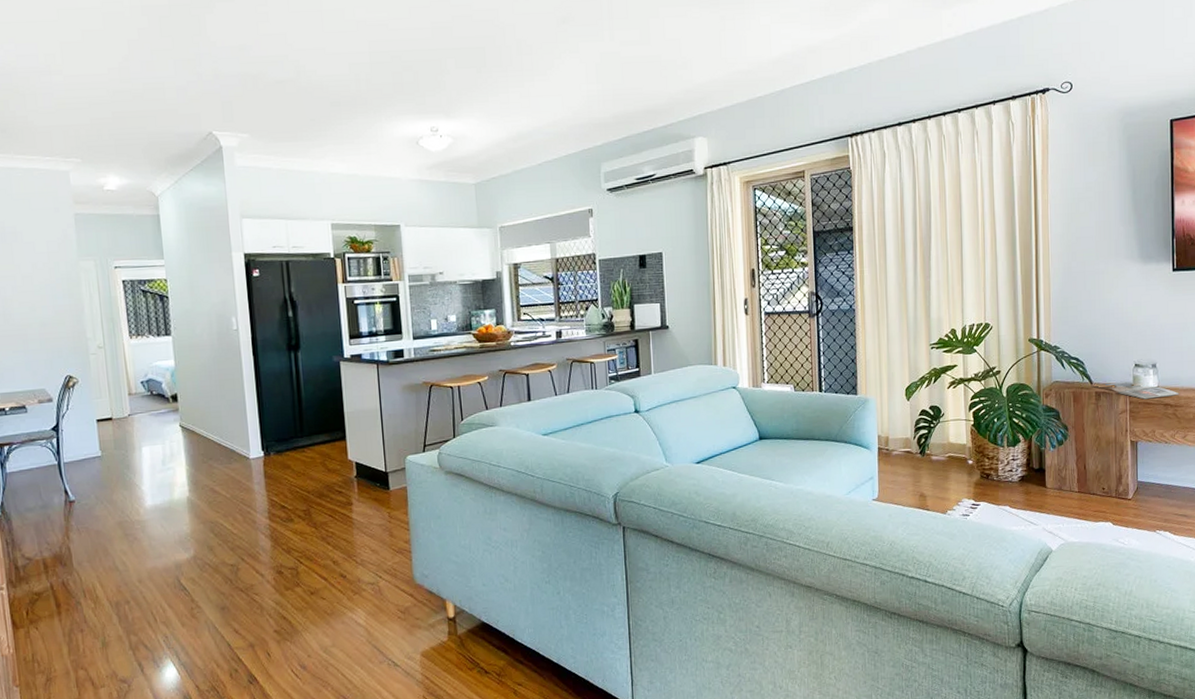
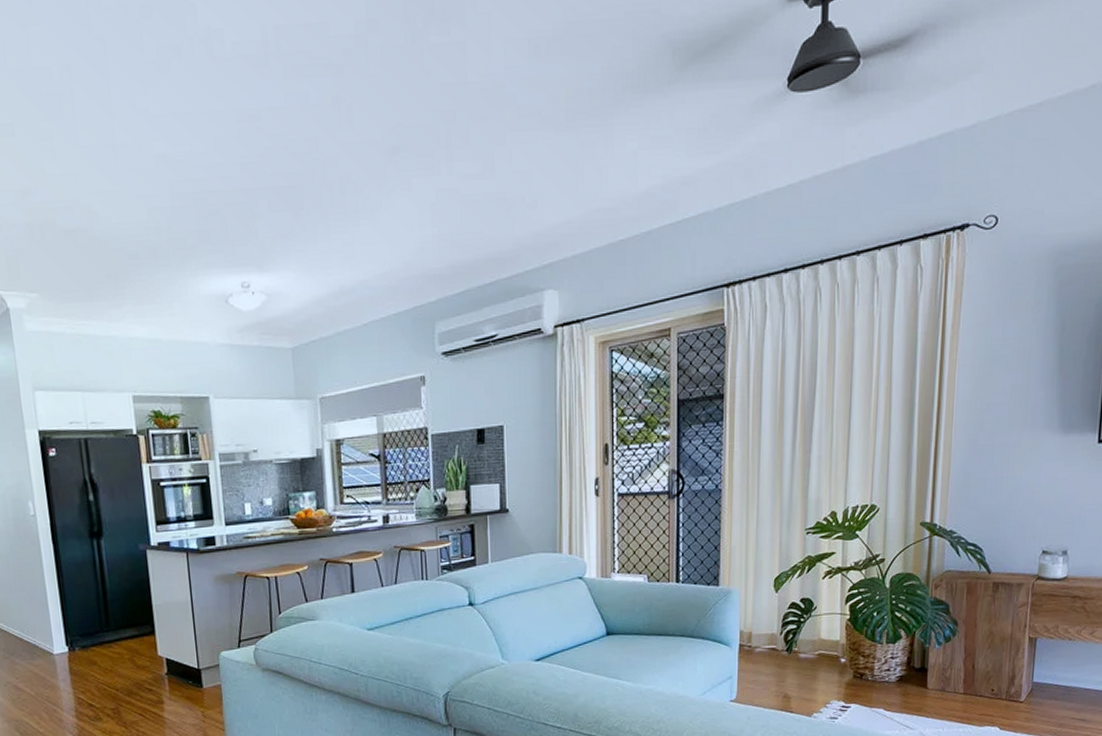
magazine: present [1091,381,1179,400] -> none [988,570,1091,591]

